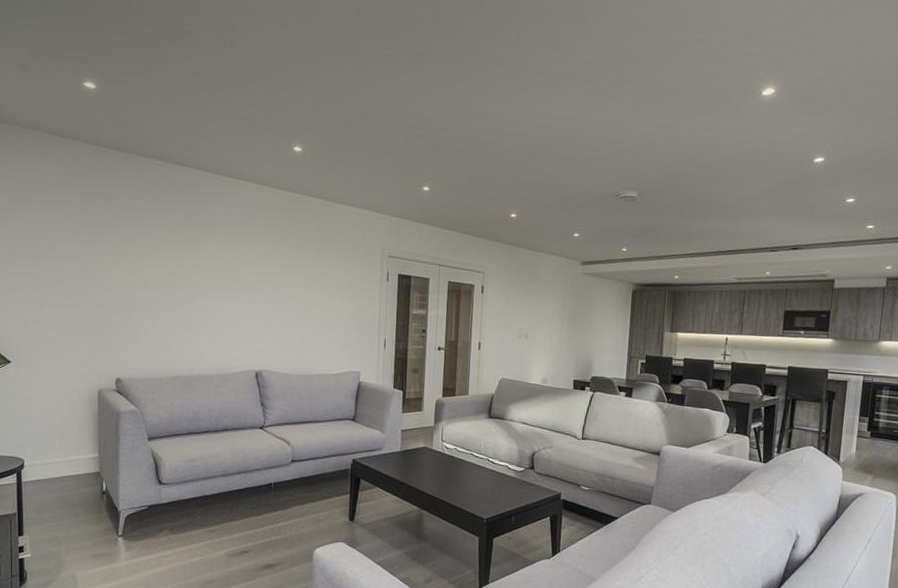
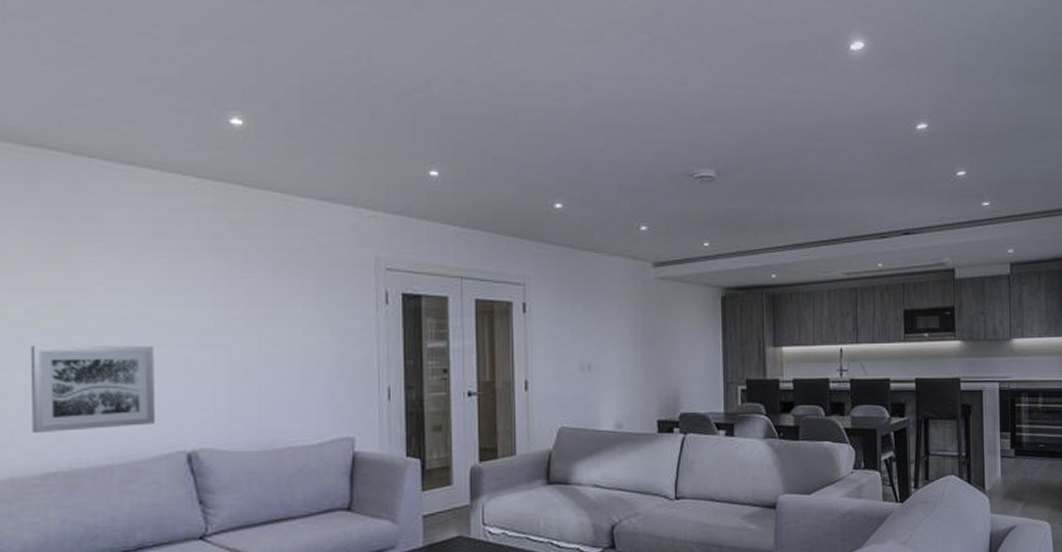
wall art: none [167,294,239,351] -> present [30,345,156,434]

